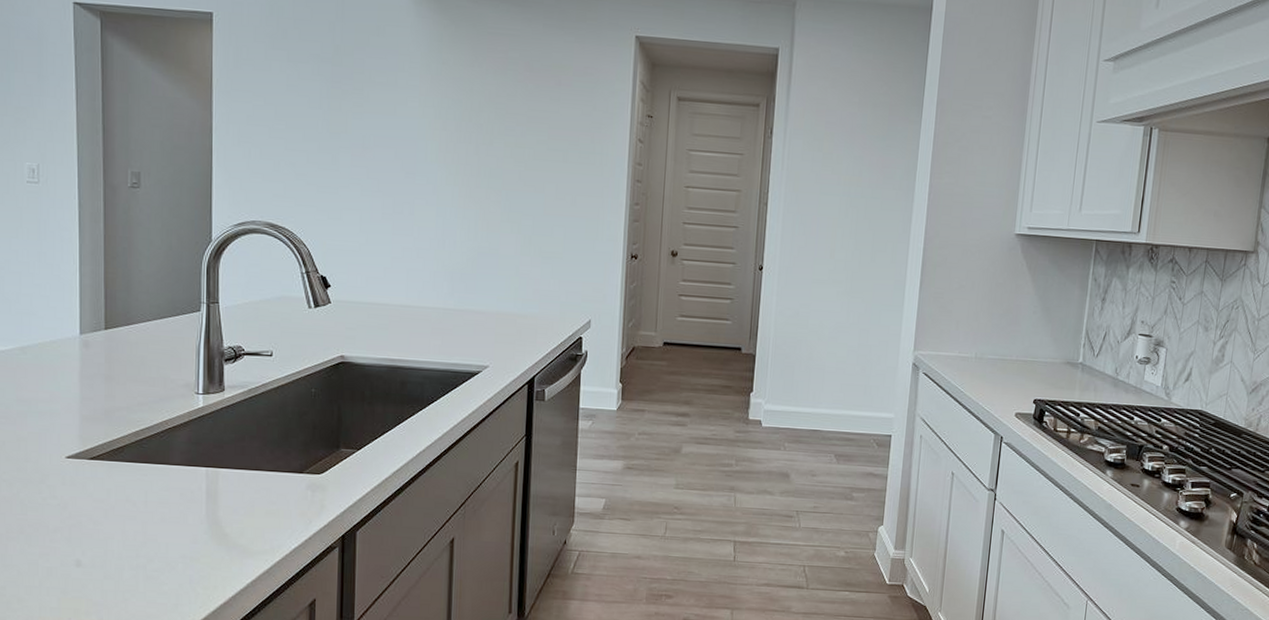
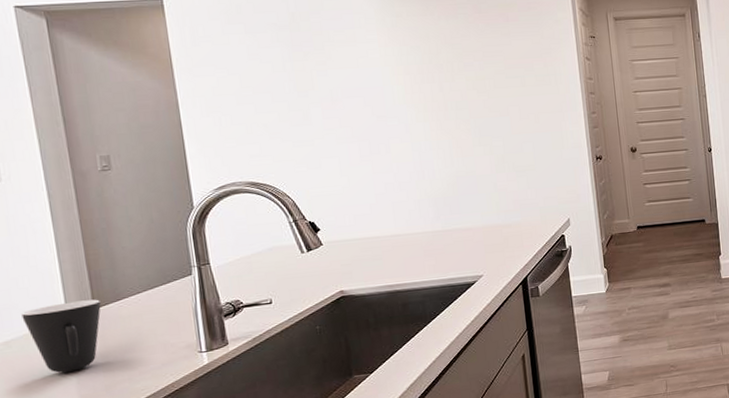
mug: none [40,317,112,389] -> present [21,299,101,373]

